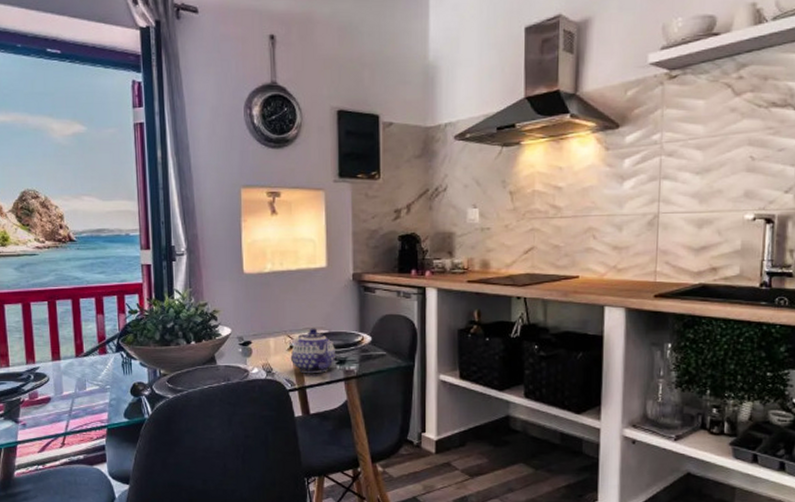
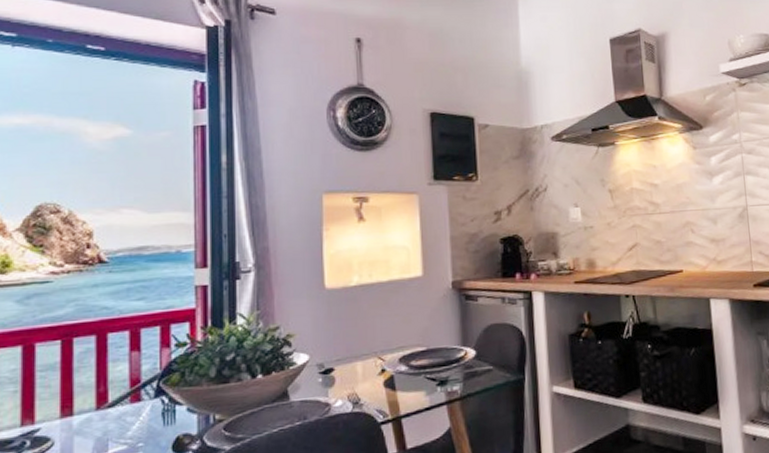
teapot: present [291,328,335,374] -> none [383,345,435,401]

